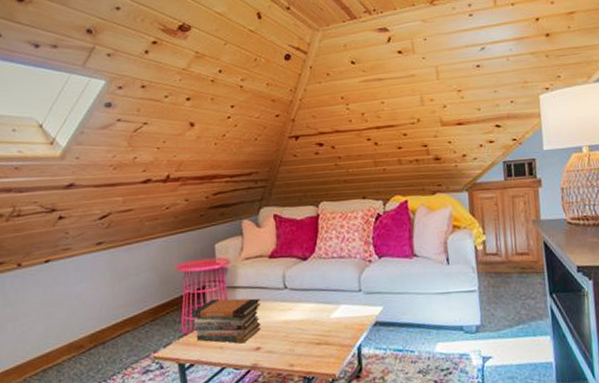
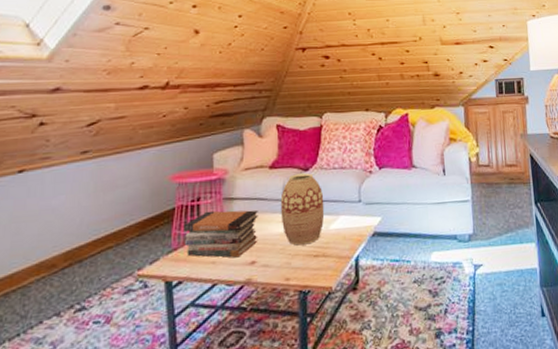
vase: none [281,262,325,333] -> present [280,173,325,246]

